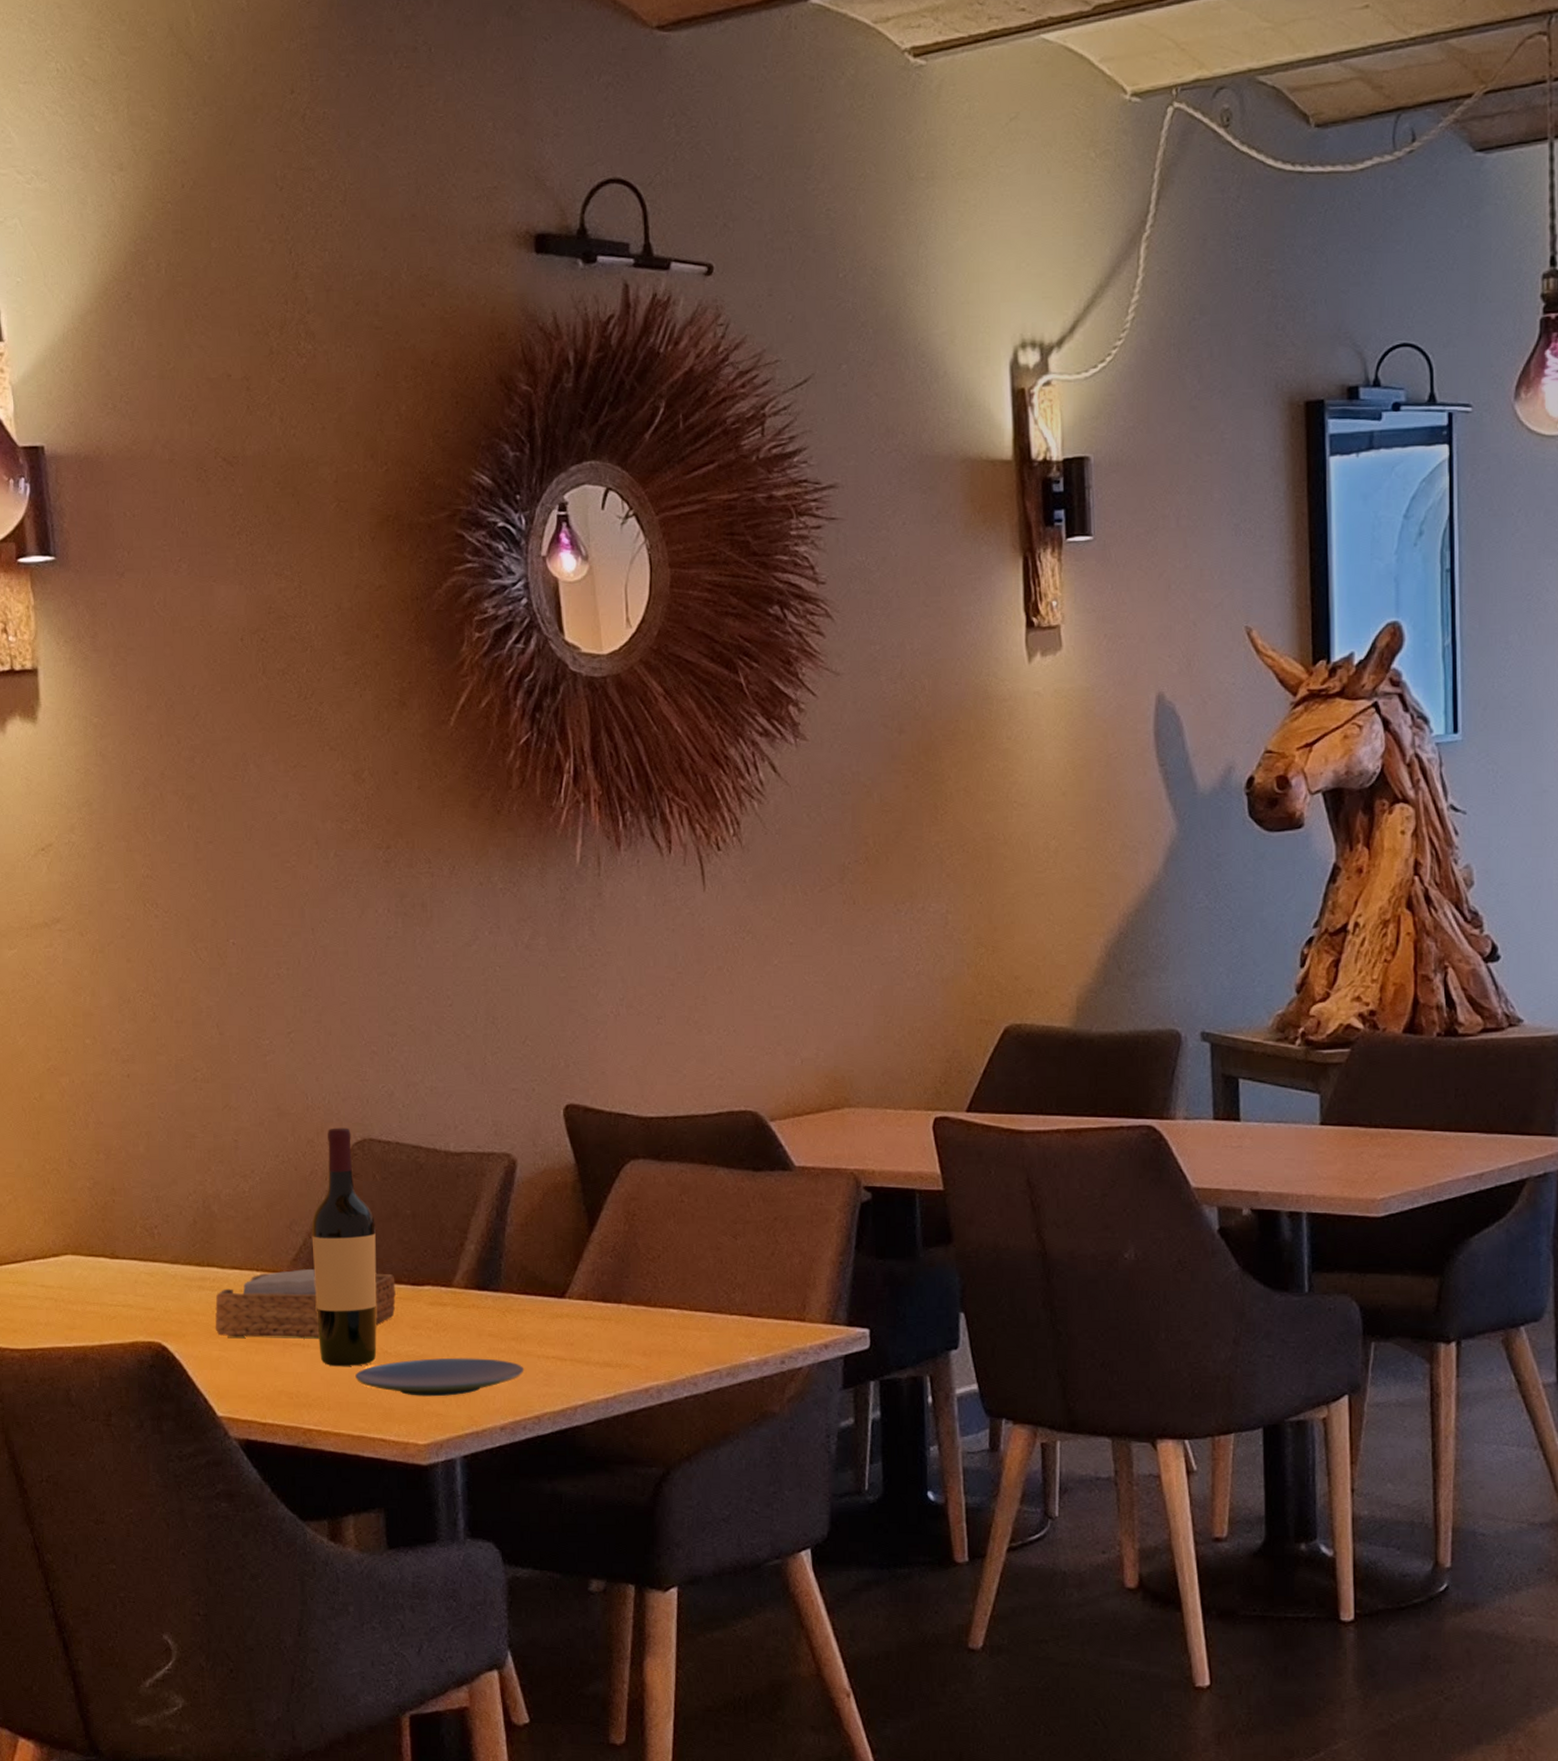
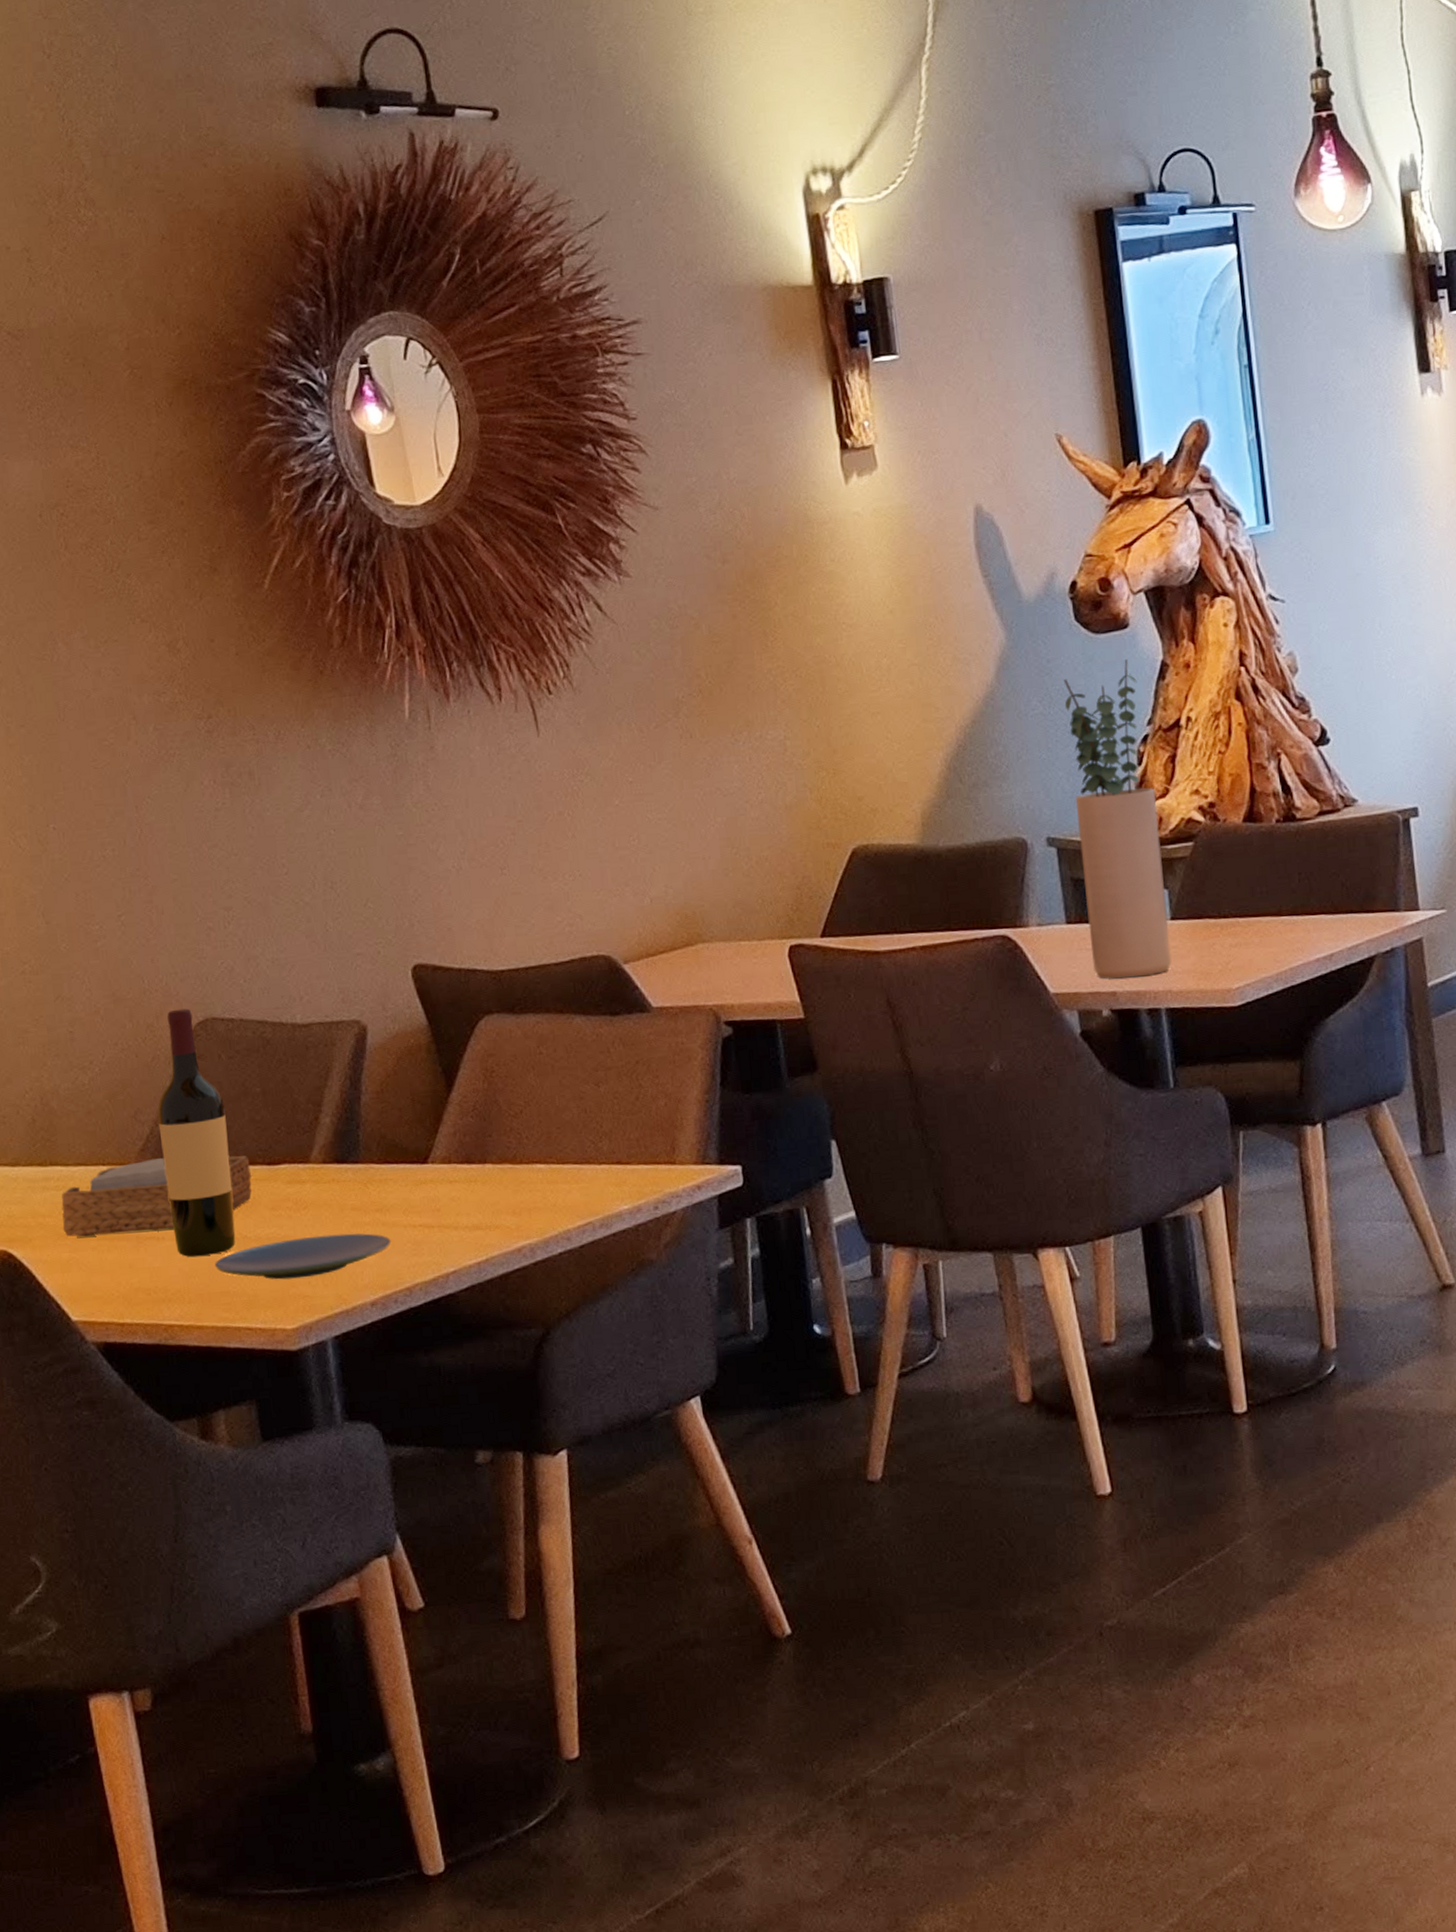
vase: none [1232,859,1317,1179] -> present [1063,658,1172,979]

